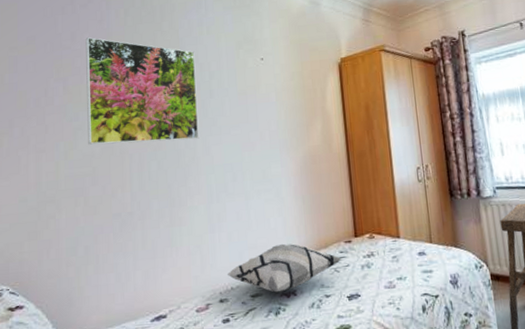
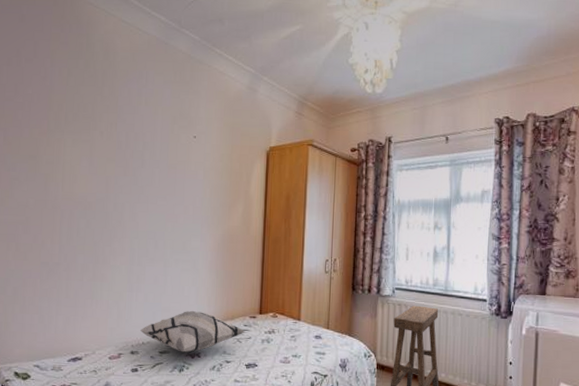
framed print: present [85,37,200,145] -> none [23,92,132,204]

